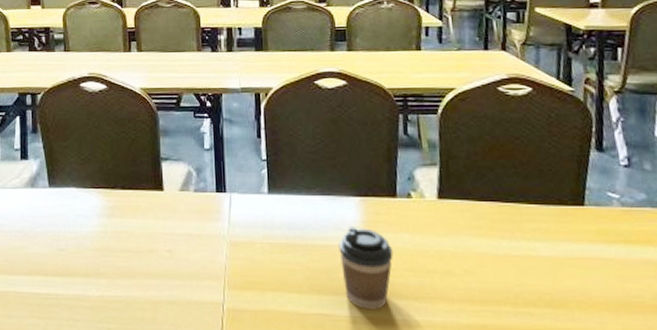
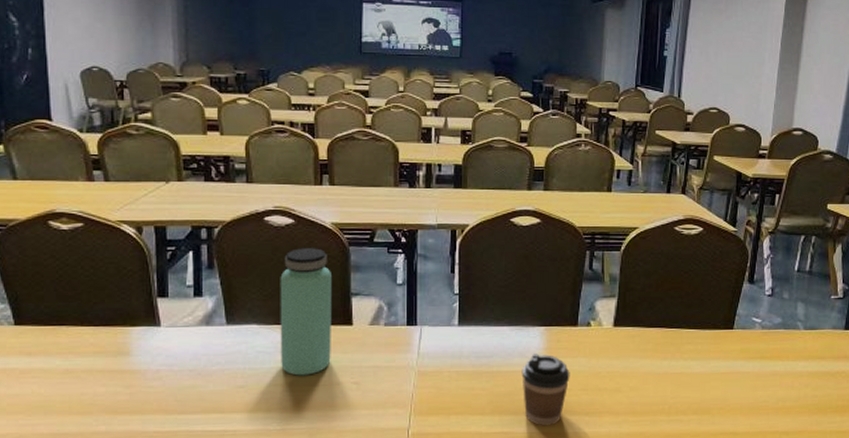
bottle: none [95,113,144,241] -> present [280,248,331,376]

